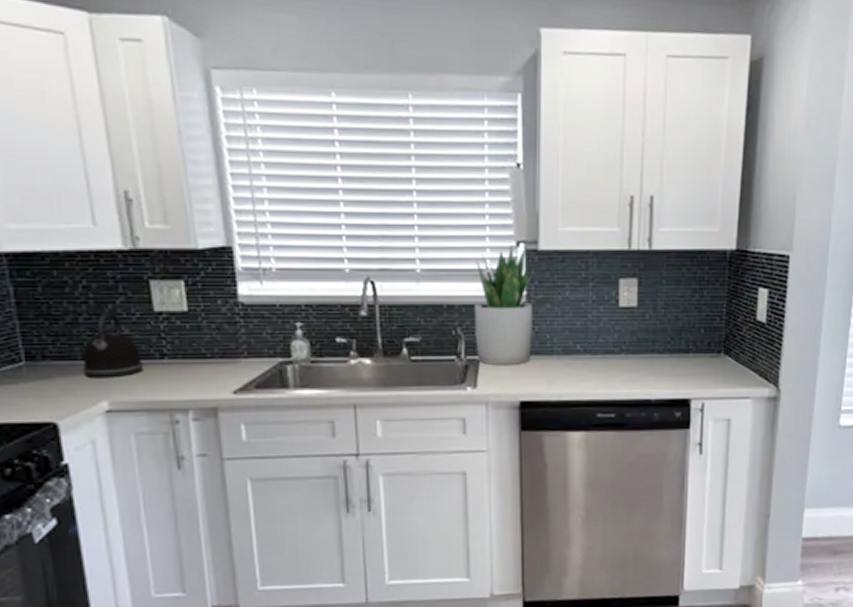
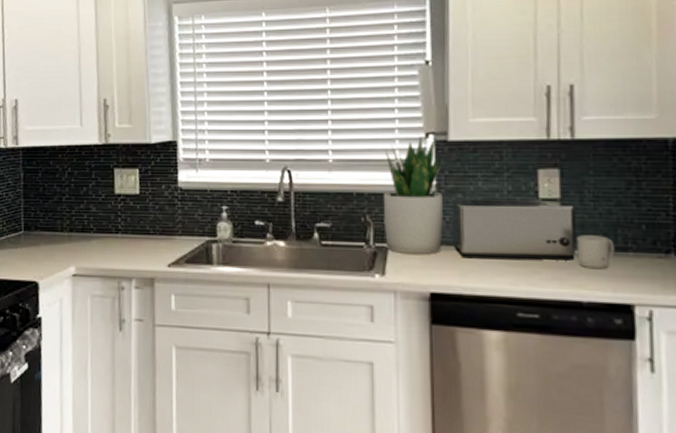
kettle: present [82,312,144,379] -> none [60,193,104,248]
toaster: none [541,307,649,367] -> present [452,198,576,261]
mug: none [648,340,679,370] -> present [576,235,615,270]

